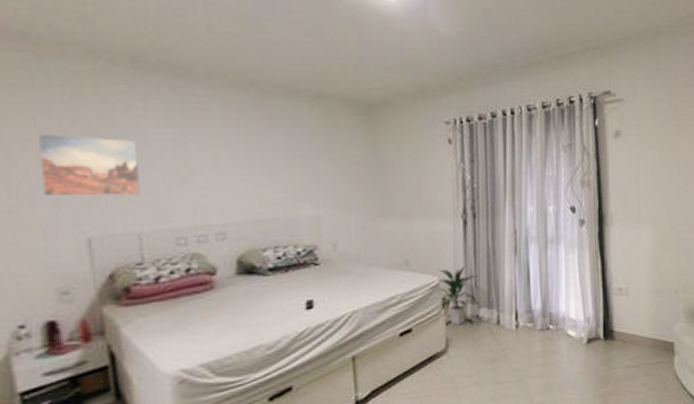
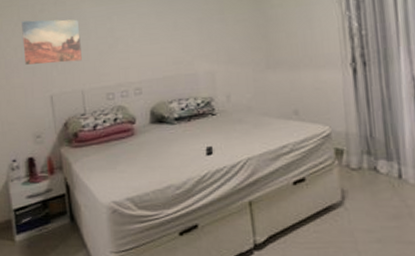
indoor plant: present [437,266,479,325] -> none [329,116,375,177]

